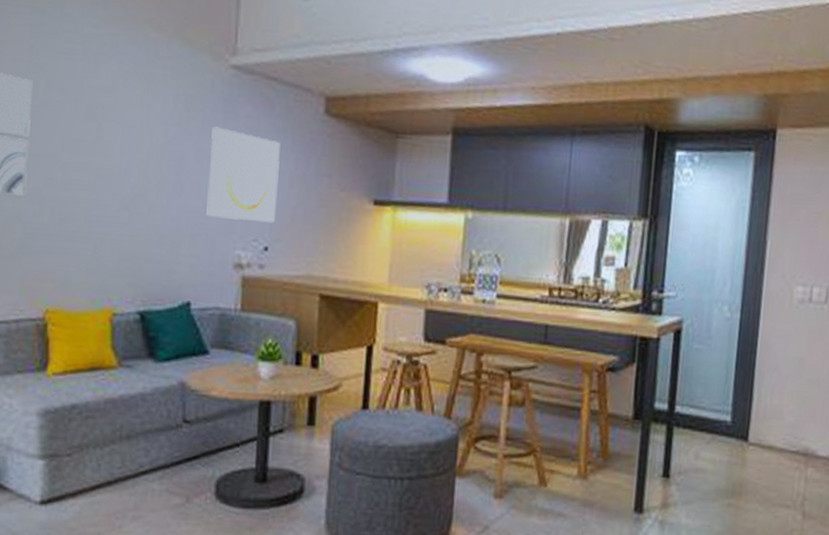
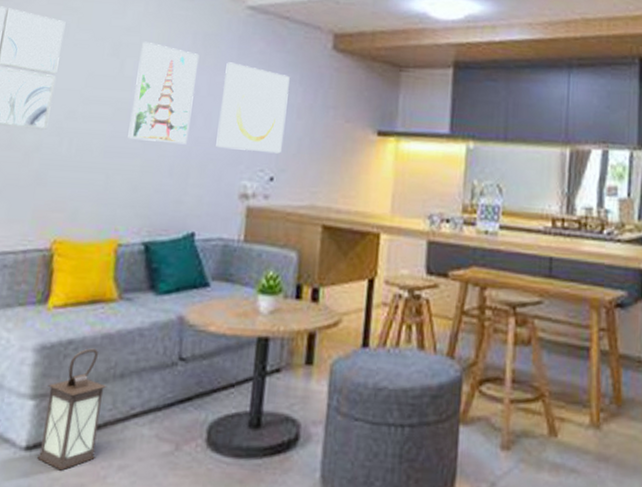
lantern: none [53,412,115,522] -> present [37,348,107,471]
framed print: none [113,103,183,214] -> present [128,41,200,145]

